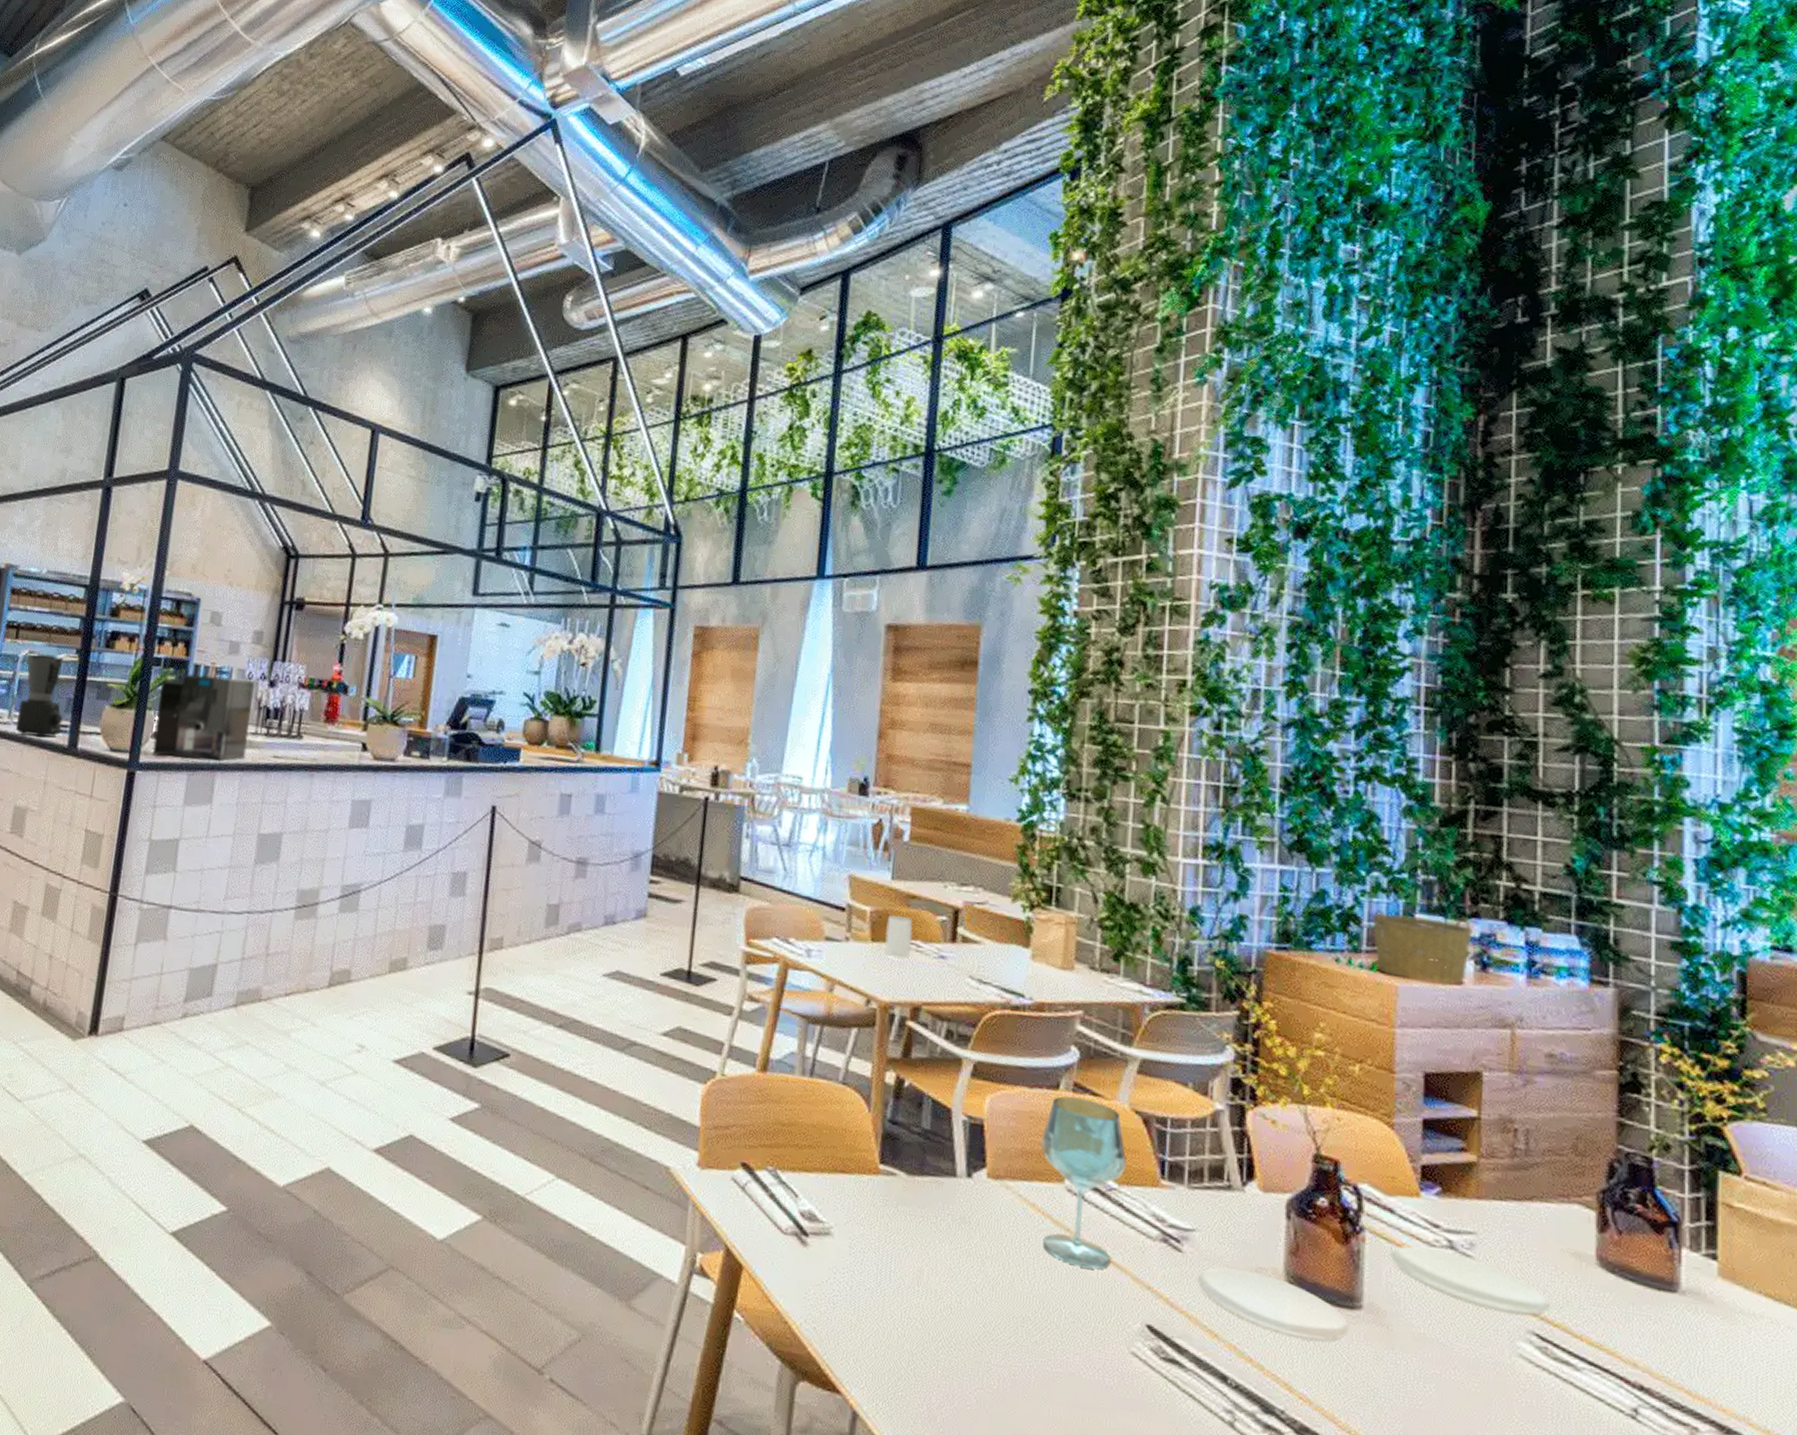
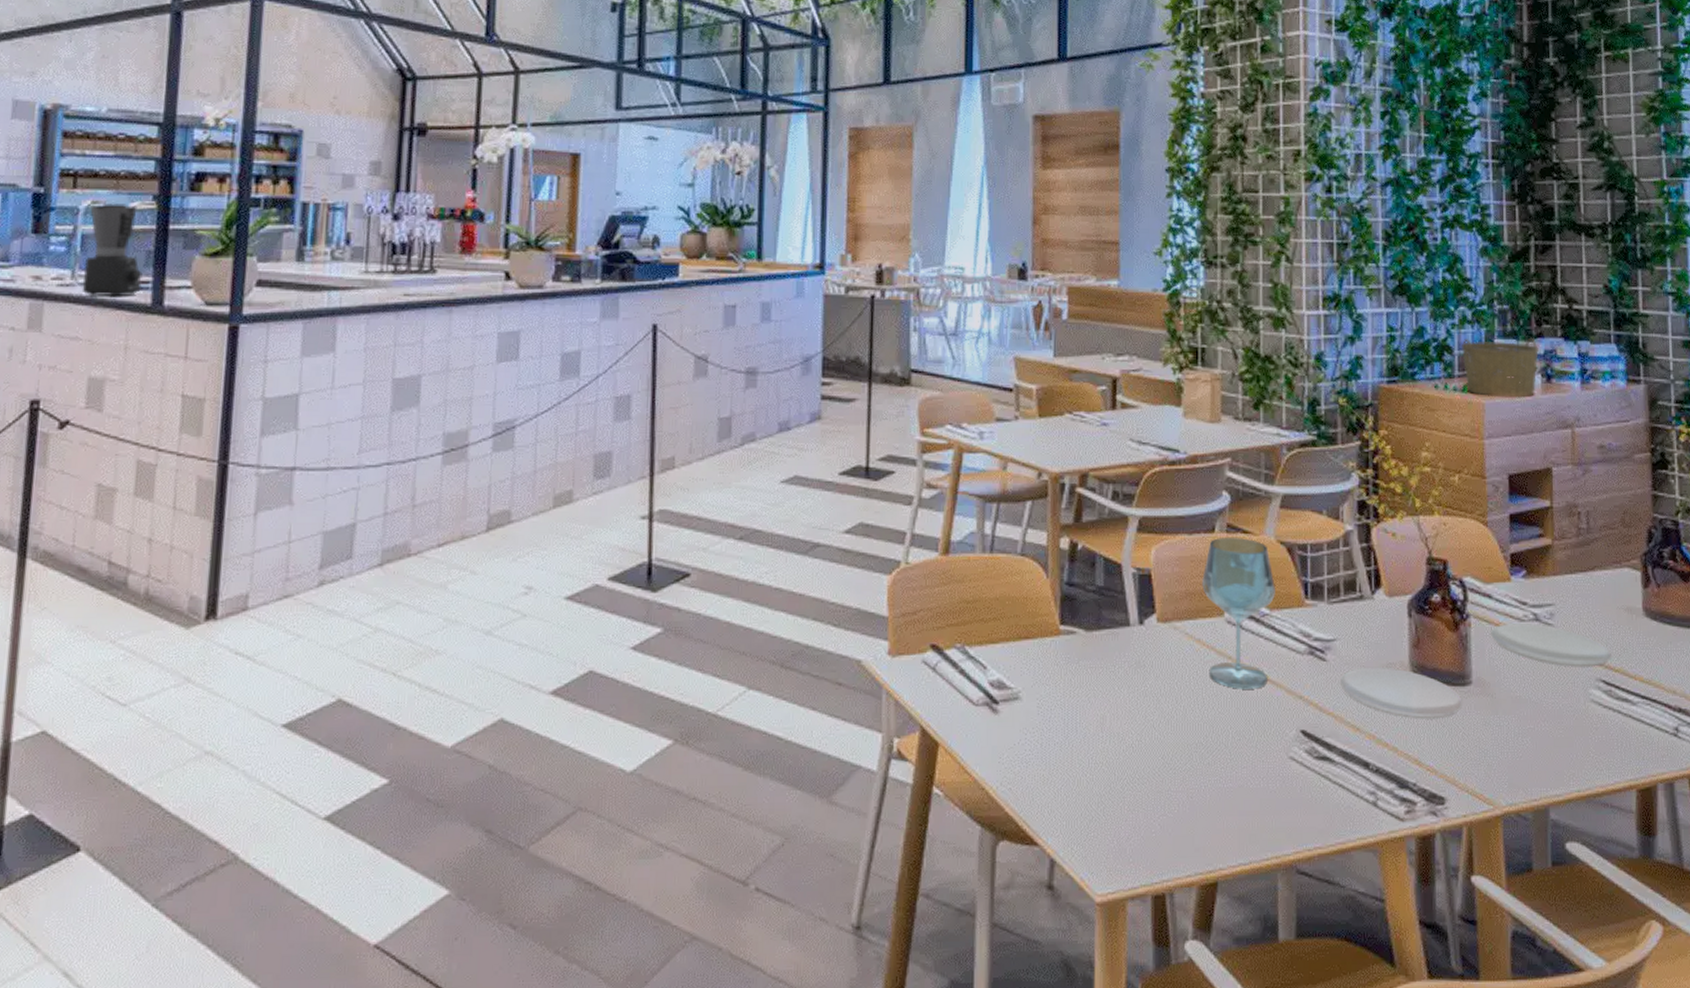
coffee machine: present [152,673,254,762] -> none [258,213,375,306]
cup: present [885,915,913,960] -> none [1052,391,1076,431]

